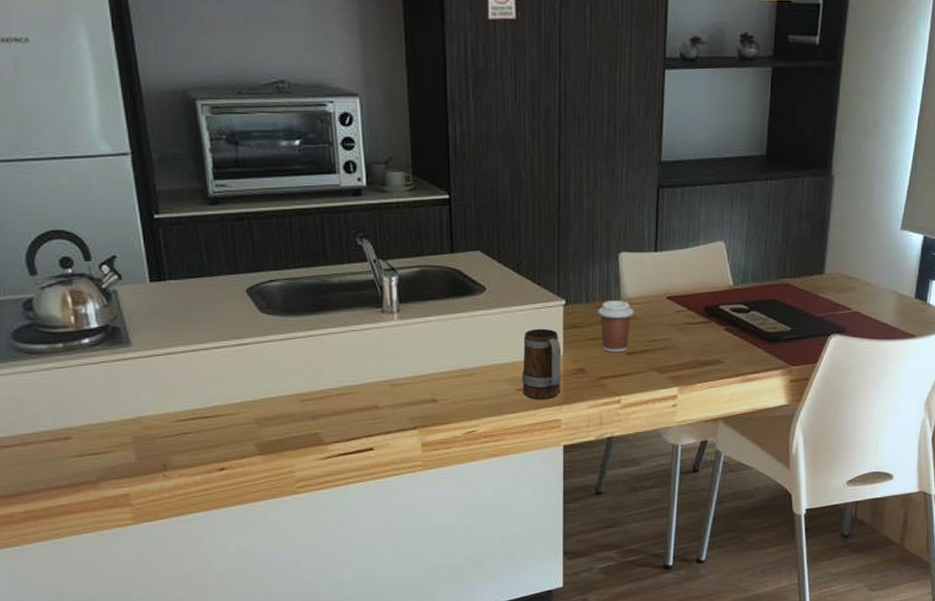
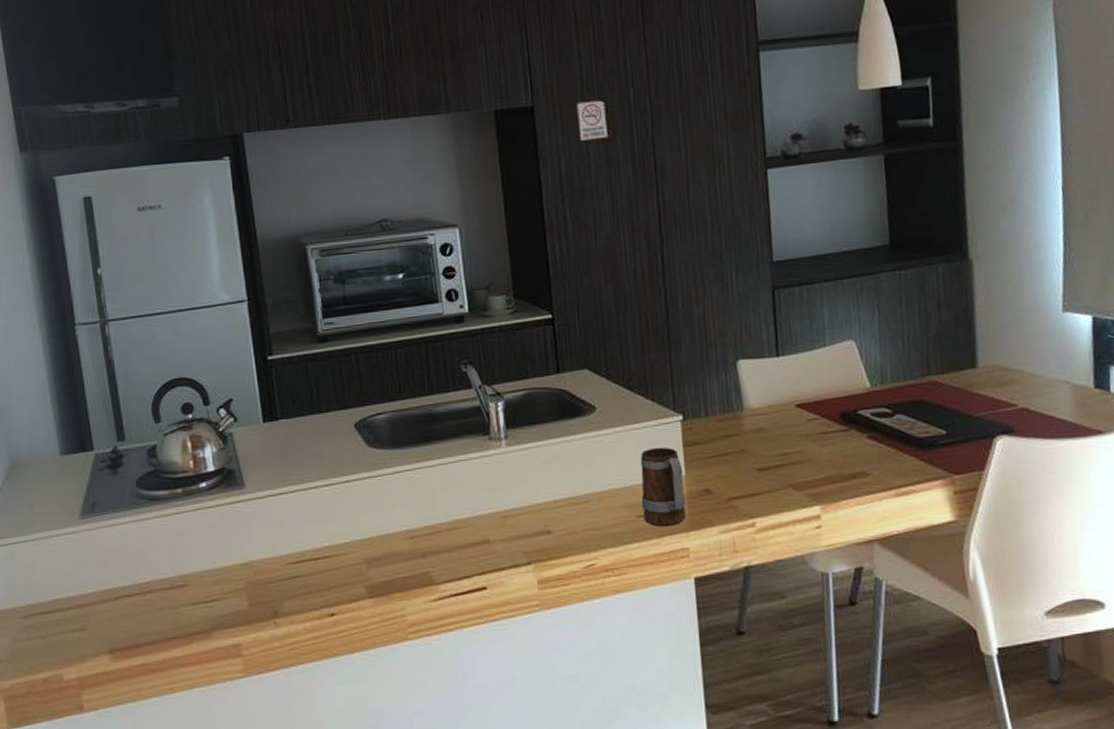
coffee cup: present [598,301,633,353] -> none [719,412,760,470]

